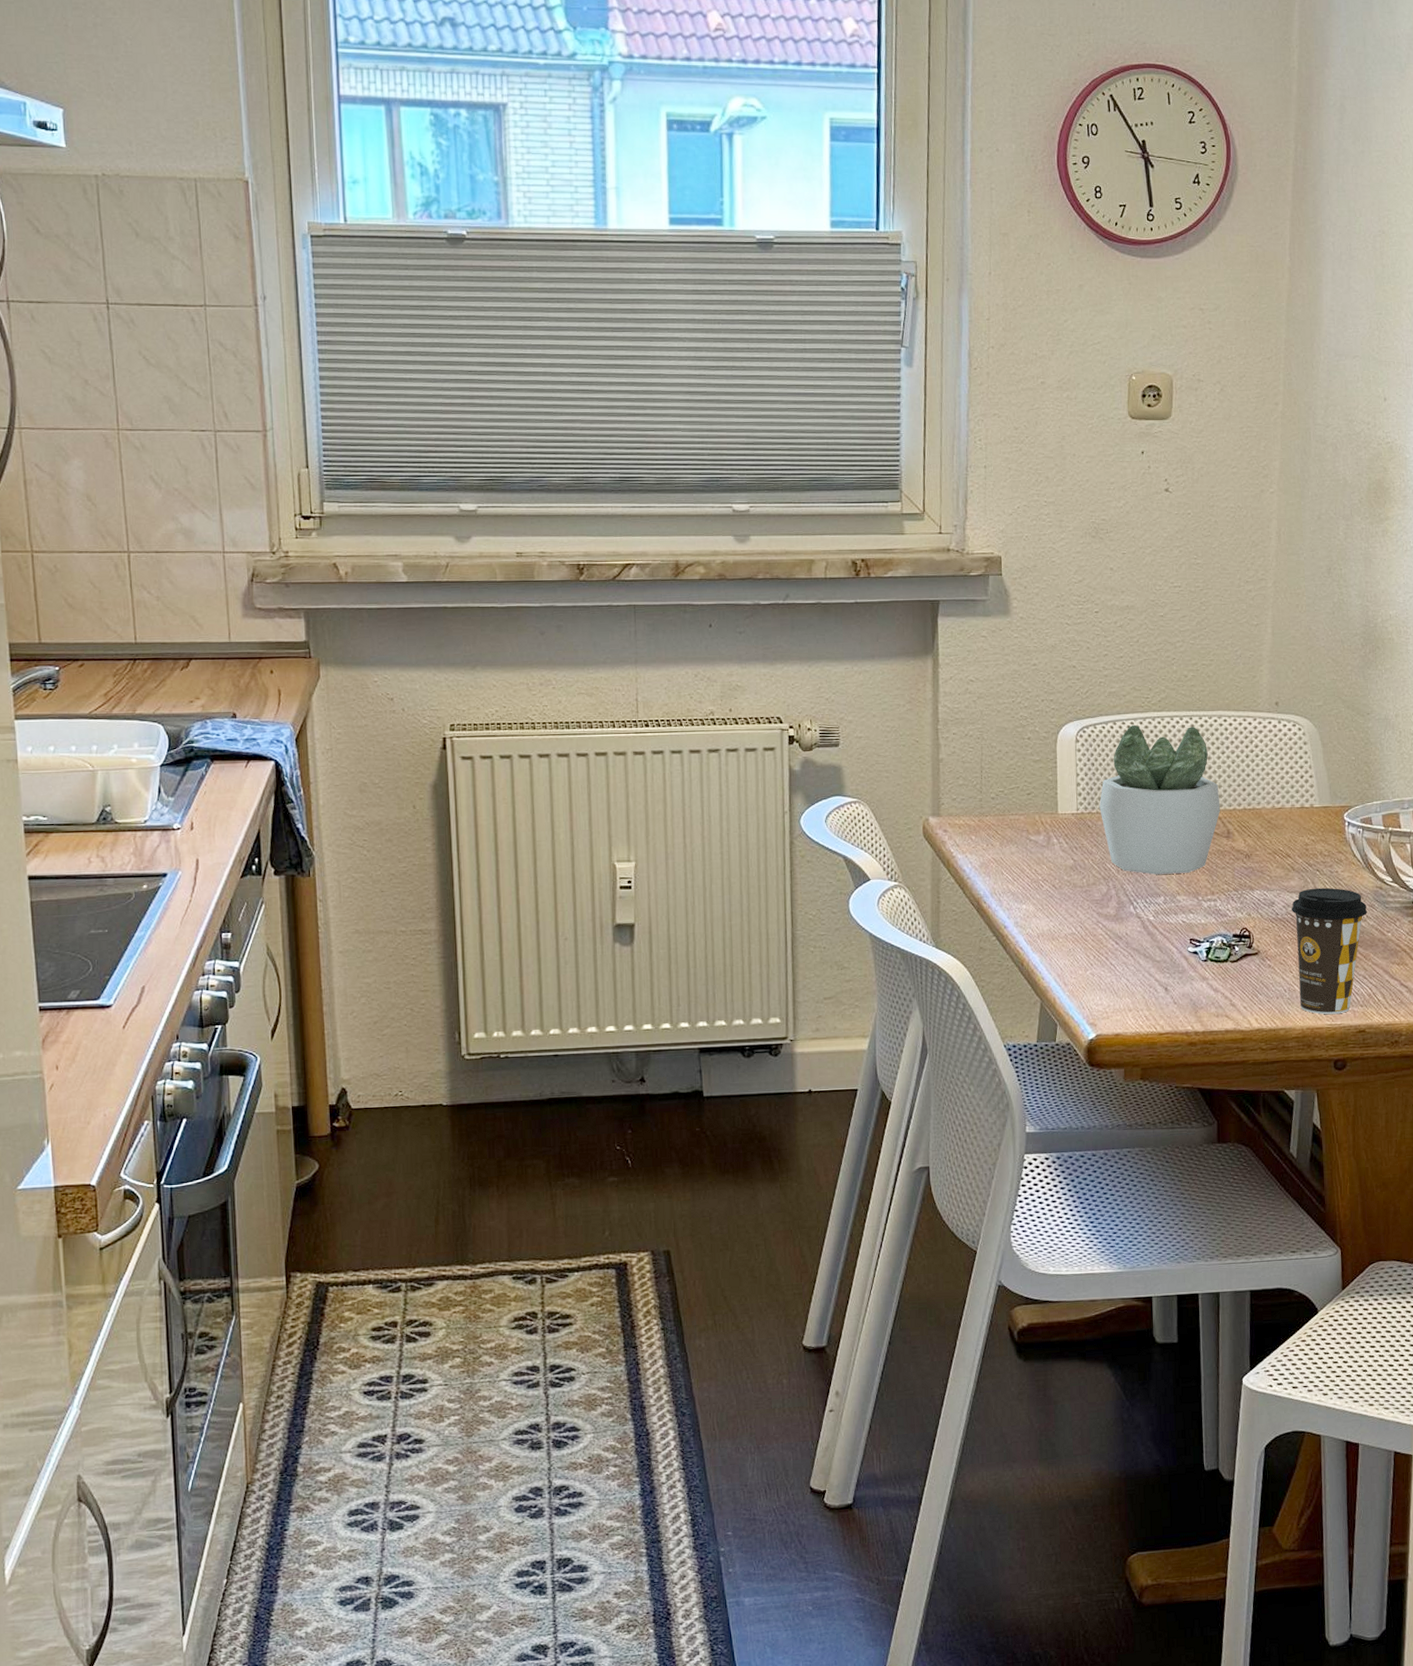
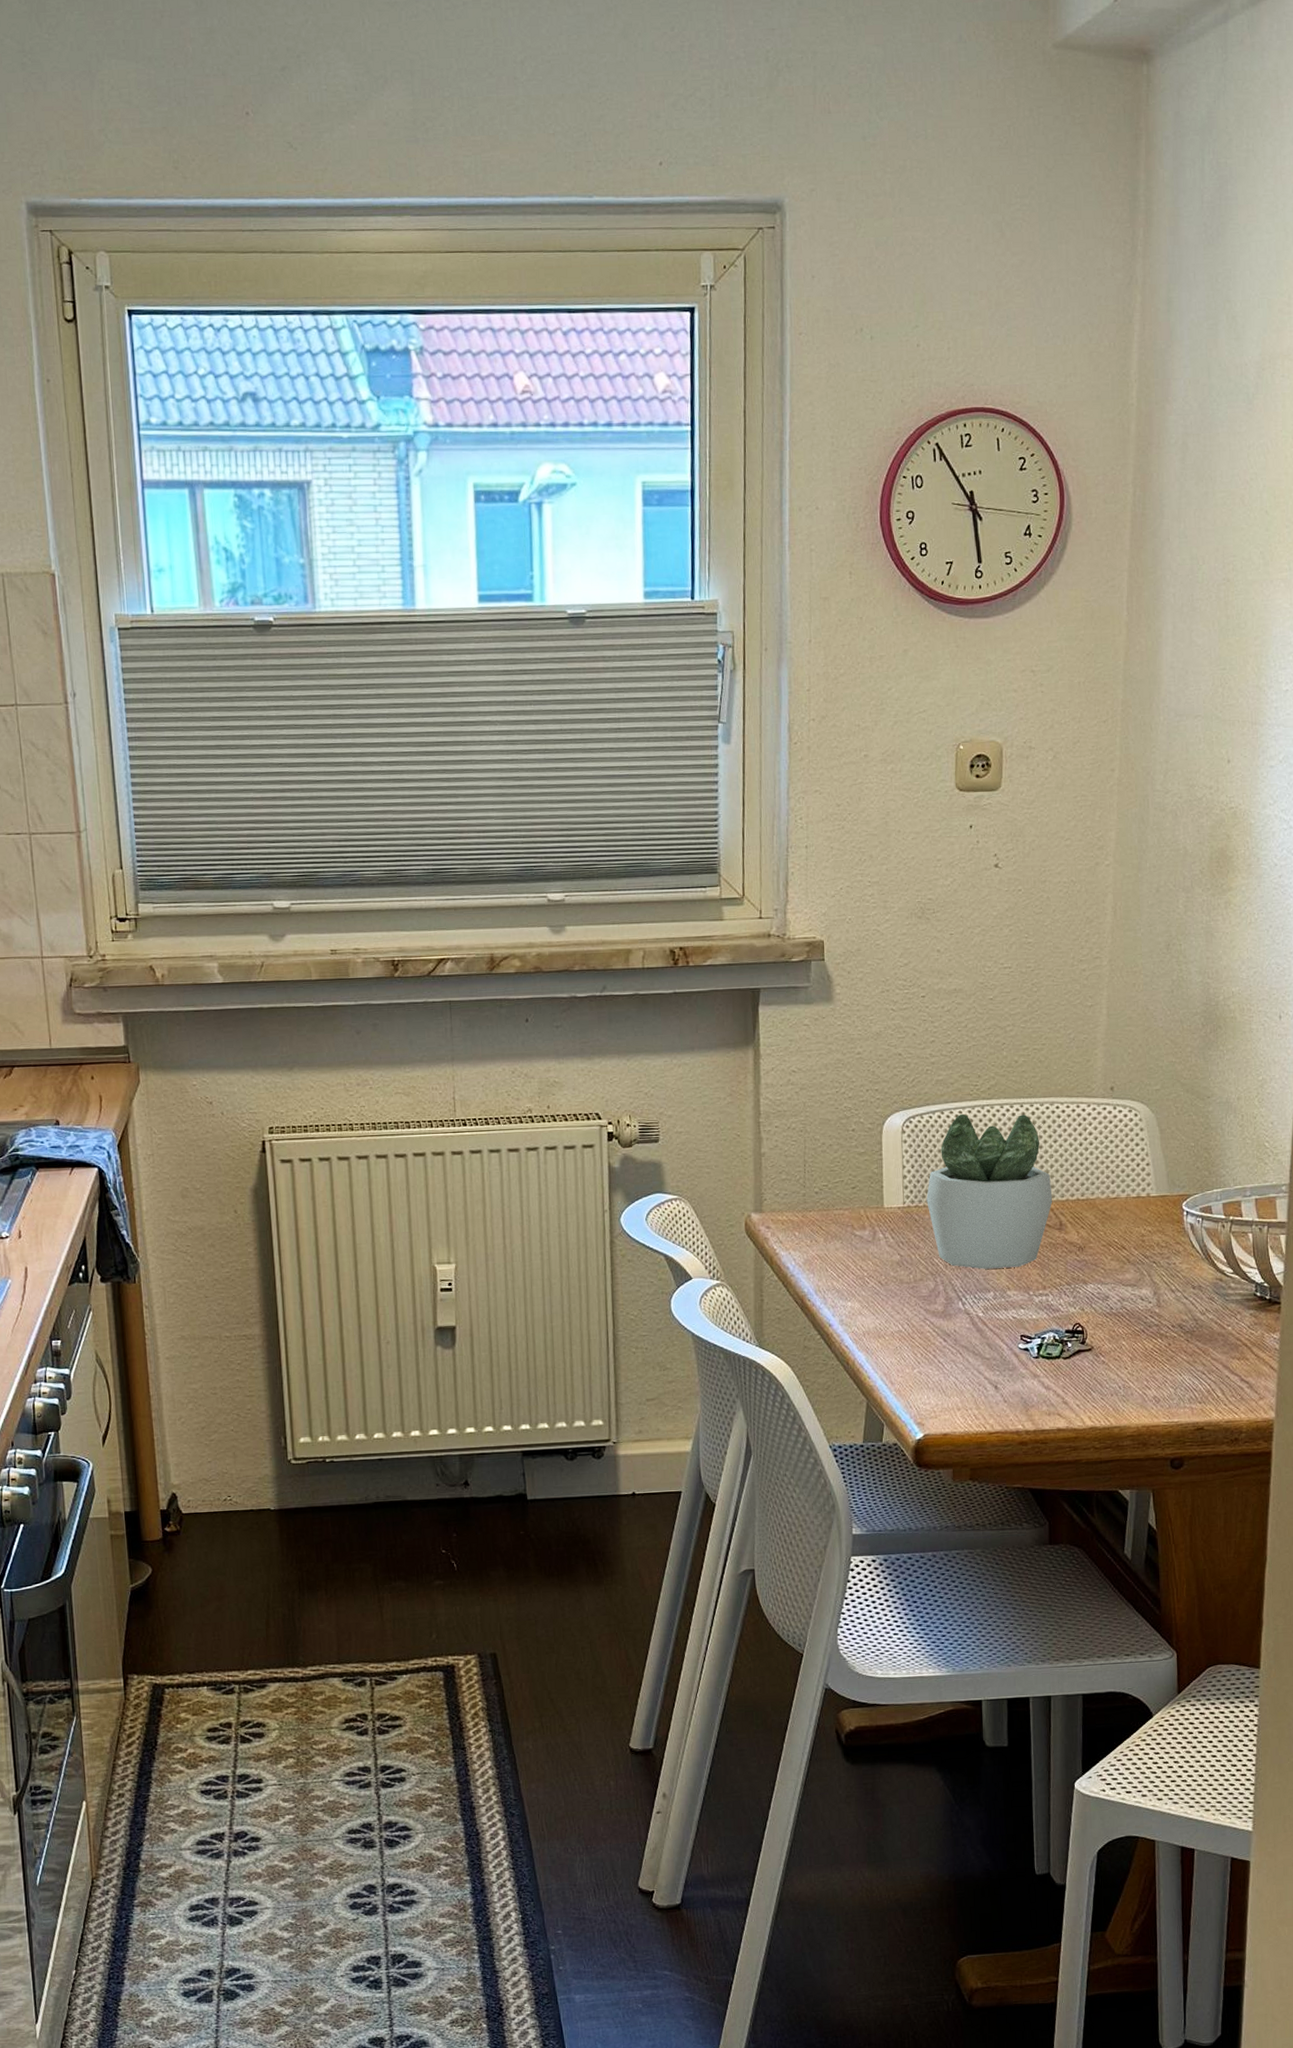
coffee cup: present [1291,887,1368,1015] -> none [1126,1280,1207,1412]

